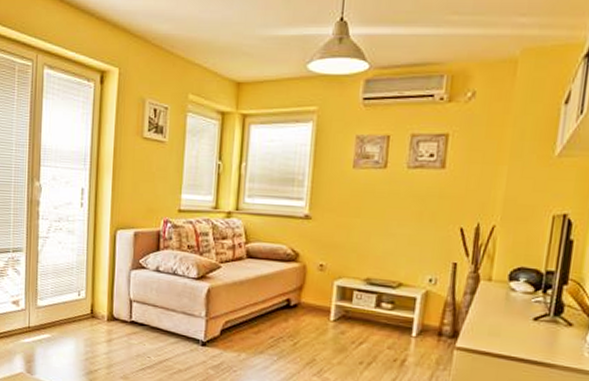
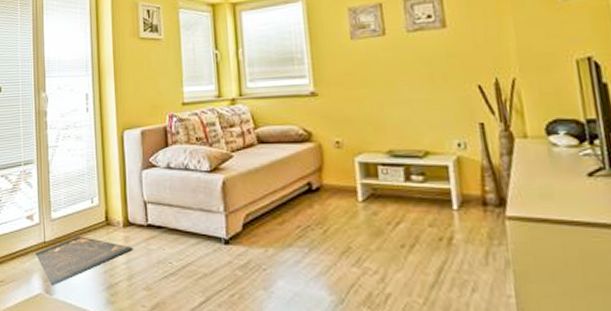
doormat: none [18,325,114,368] -> present [34,236,133,287]

